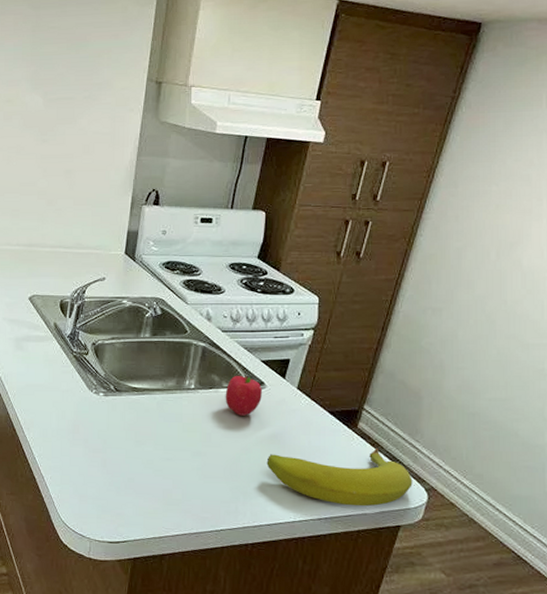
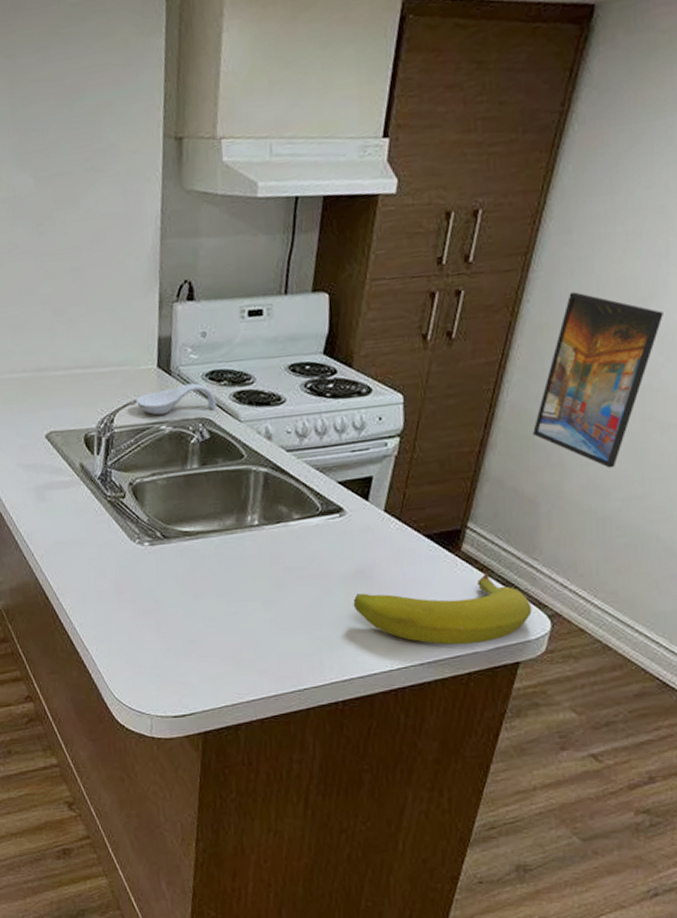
spoon rest: none [105,269,169,292] -> present [136,383,217,416]
fruit: present [225,375,262,416] -> none [296,502,342,552]
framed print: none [420,232,526,374] -> present [533,292,663,468]

